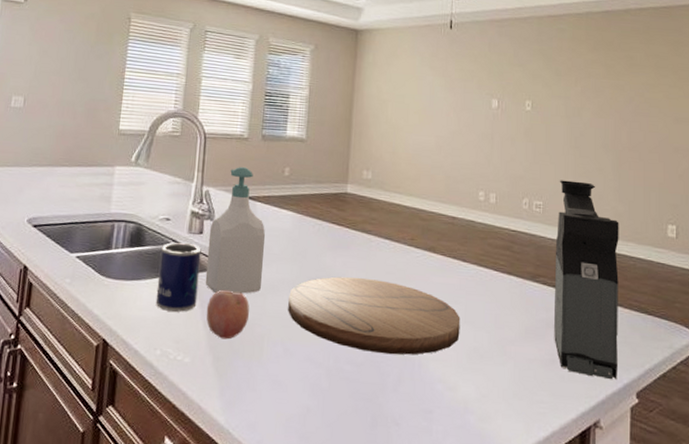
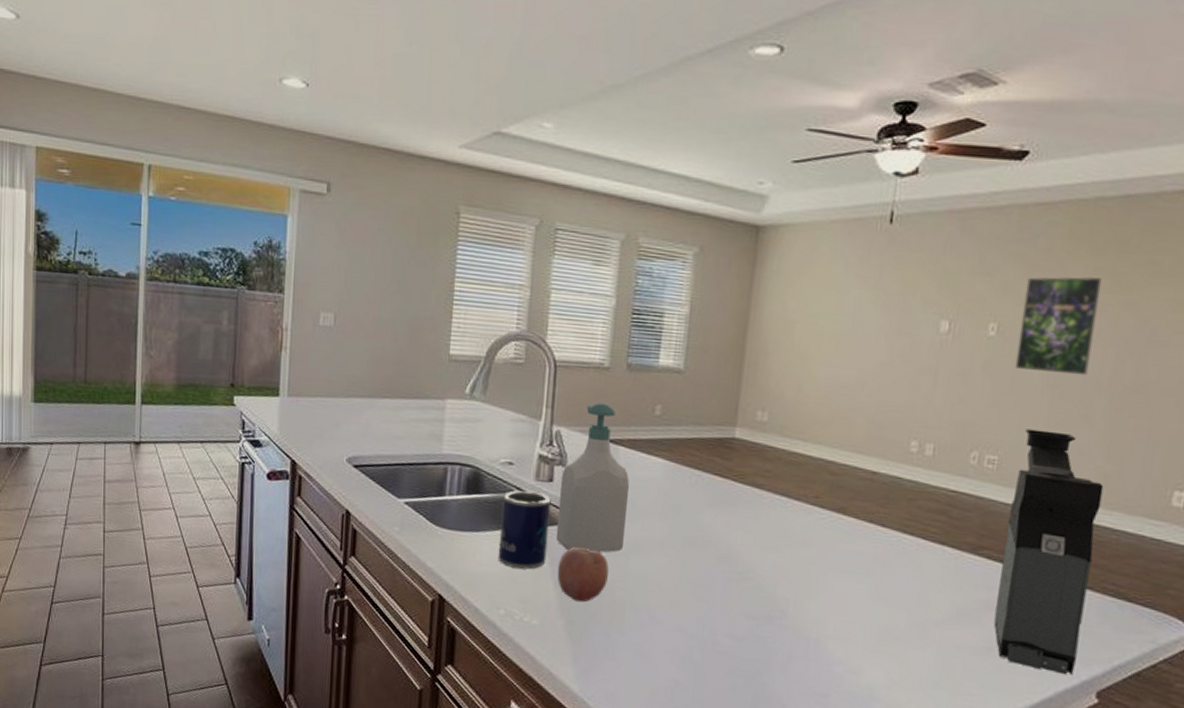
cutting board: present [288,276,461,355] -> none [655,537,873,632]
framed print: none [547,67,598,139] -> present [1014,277,1102,376]

